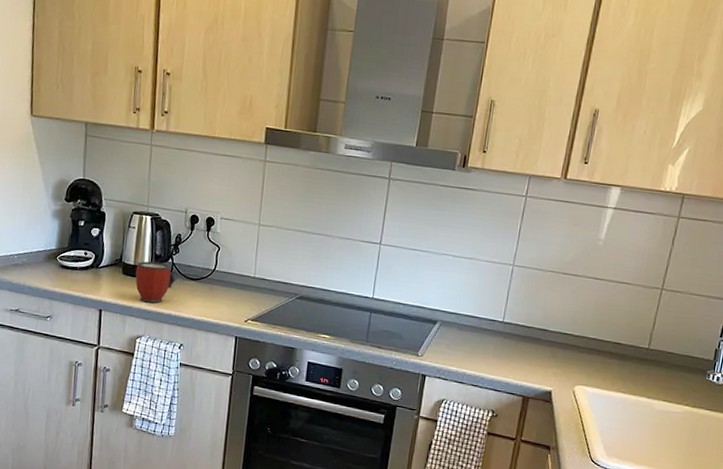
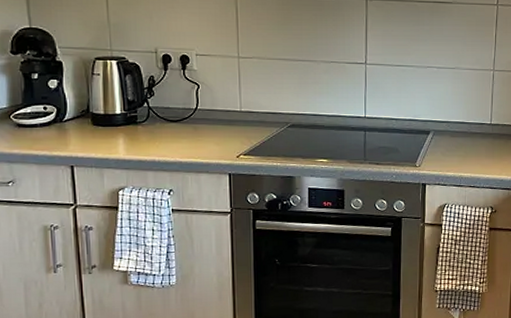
mug: present [135,261,175,304] -> none [107,107,154,152]

